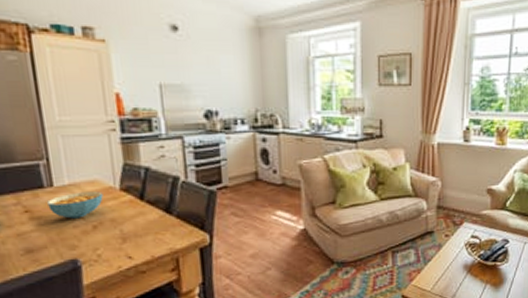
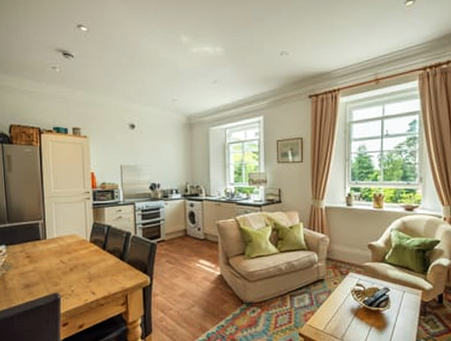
cereal bowl: present [47,191,103,219] -> none [42,243,78,263]

